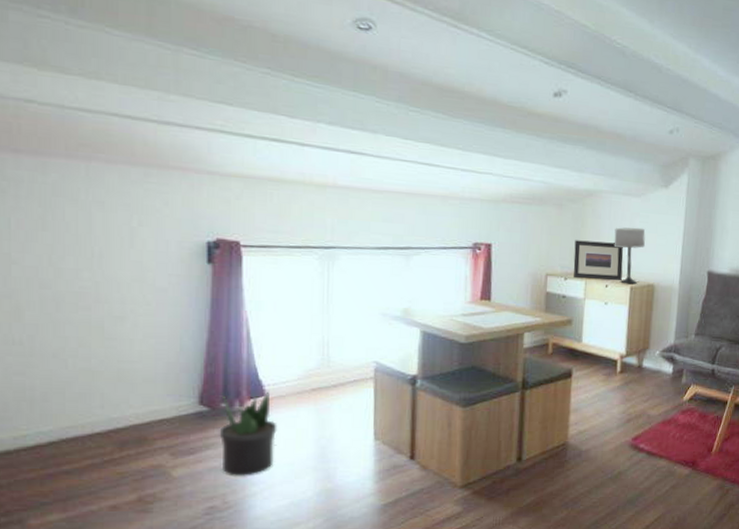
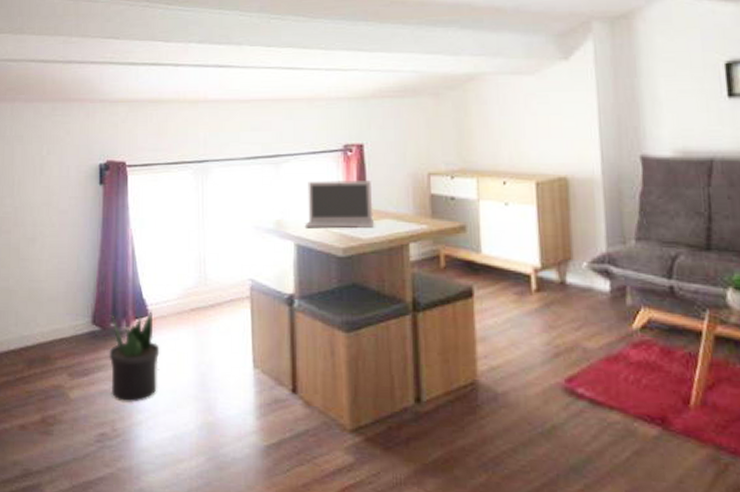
laptop: none [431,274,496,319] -> present [304,179,375,229]
picture frame: present [573,240,623,281] -> none [459,131,523,176]
table lamp: present [614,227,645,285] -> none [506,110,548,181]

